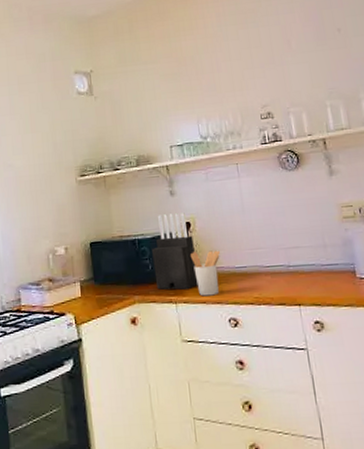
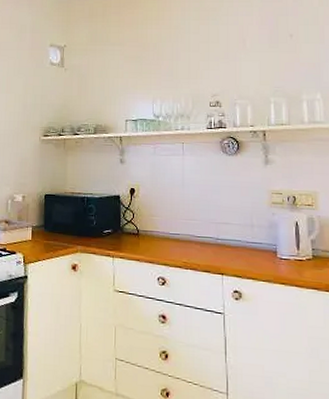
knife block: present [152,213,198,290] -> none [97,179,136,247]
utensil holder: present [189,250,220,296] -> none [130,215,157,255]

